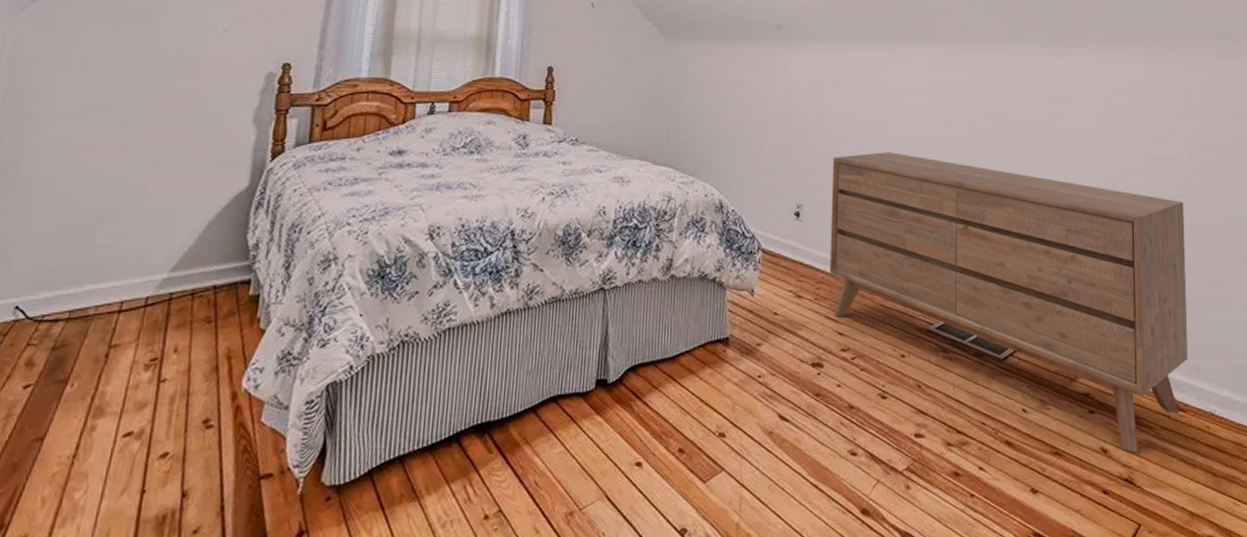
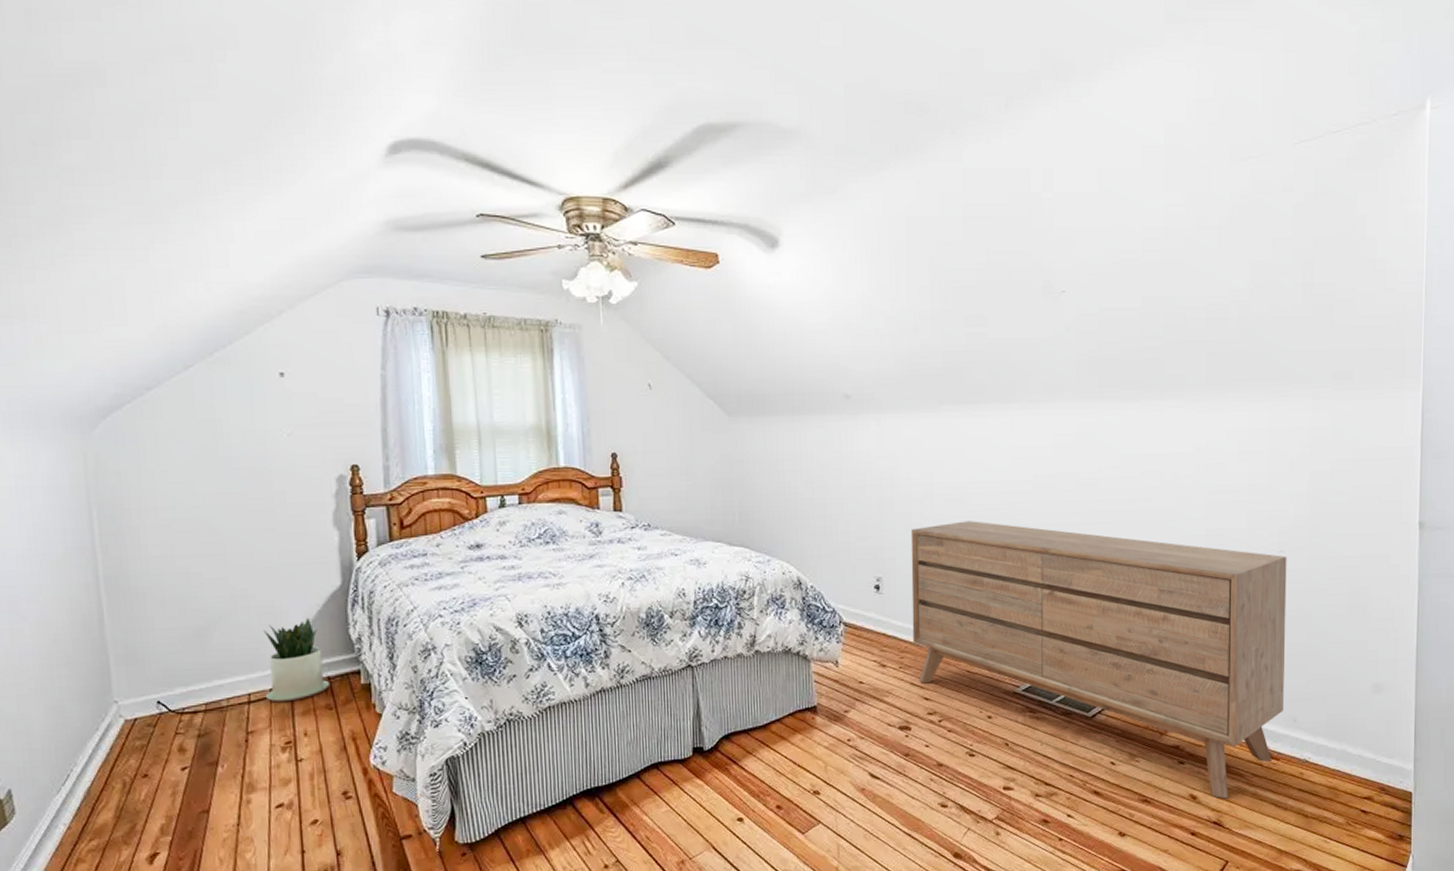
planter: none [140,219,215,313] -> present [263,617,330,703]

